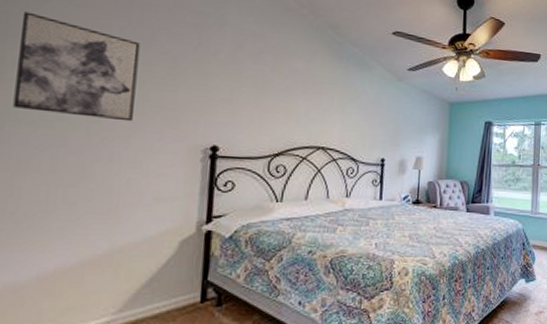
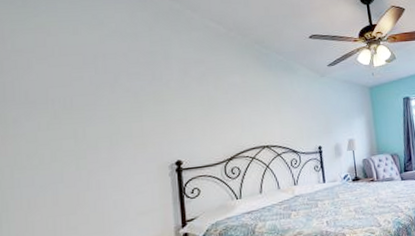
wall art: present [13,11,140,122] -> none [15,79,110,158]

